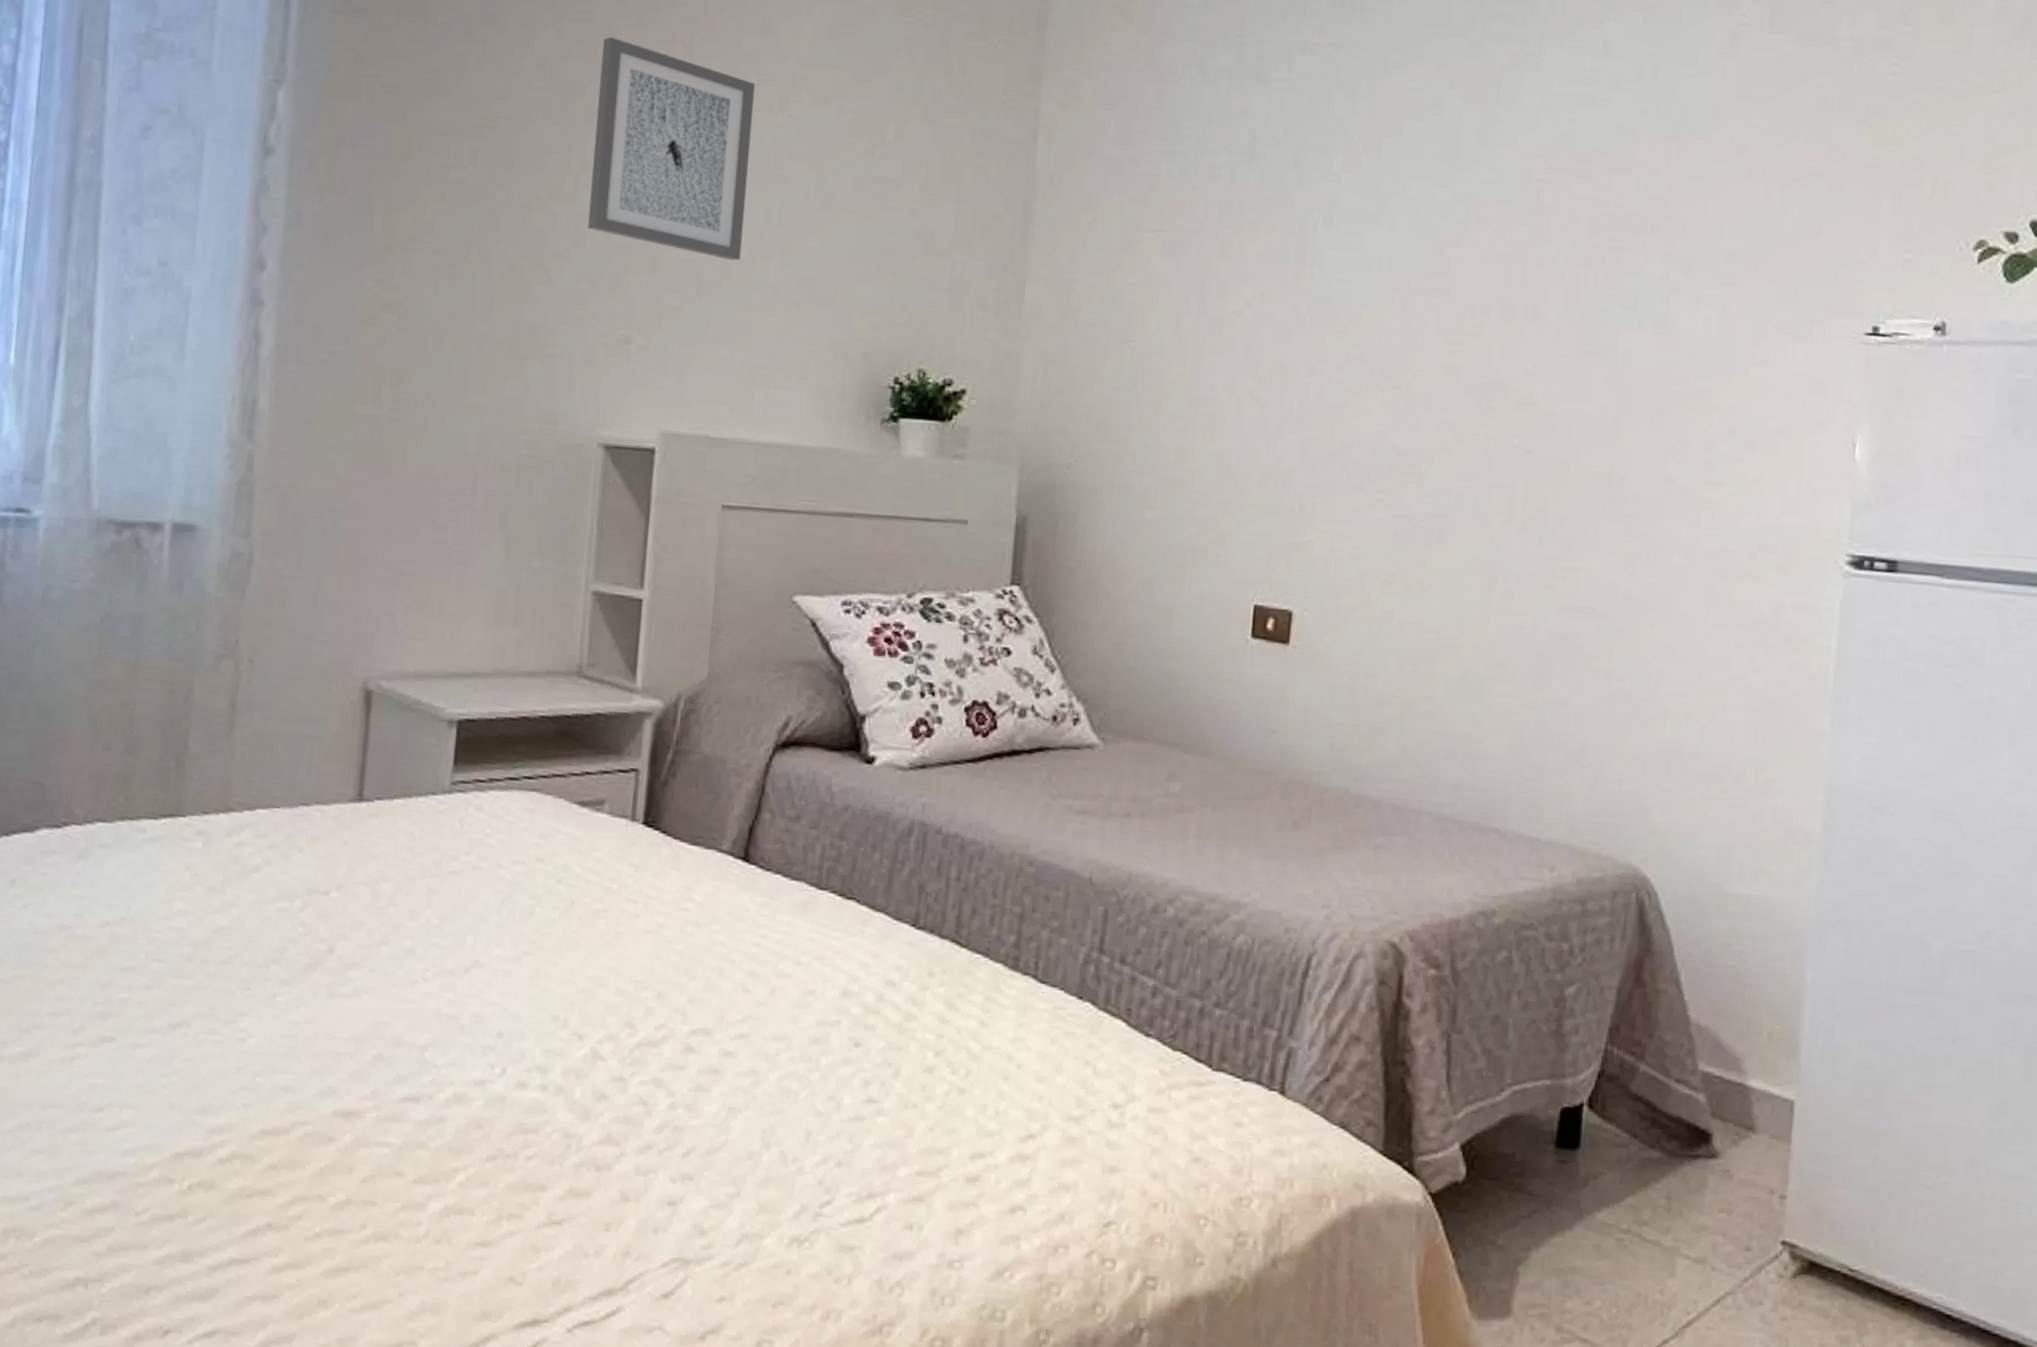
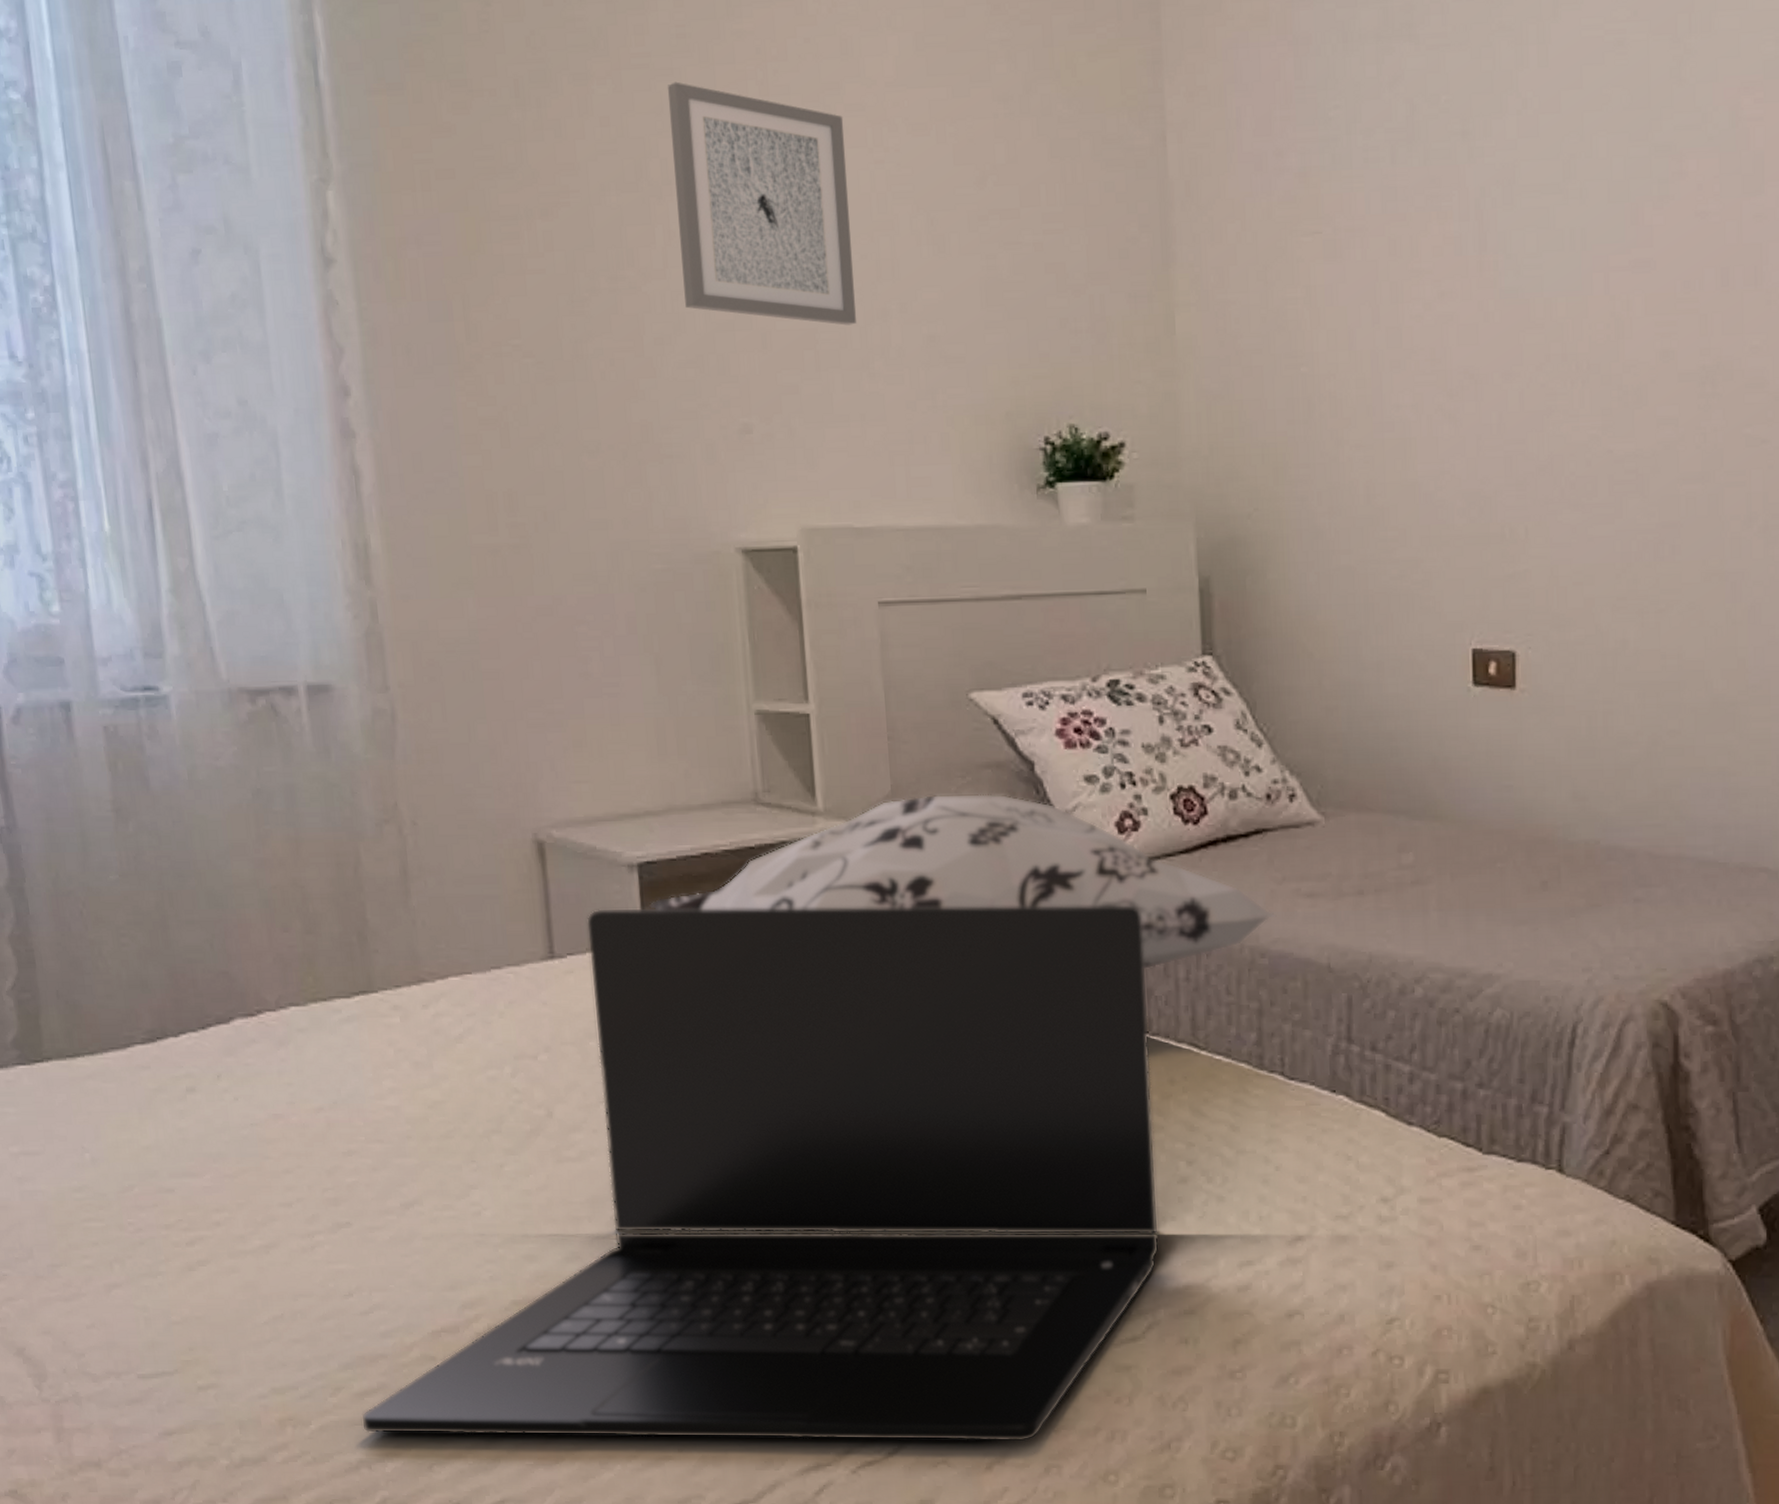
laptop: none [86,758,924,1314] -> present [361,905,1160,1442]
decorative pillow: none [461,684,1048,867] -> present [648,793,1277,970]

